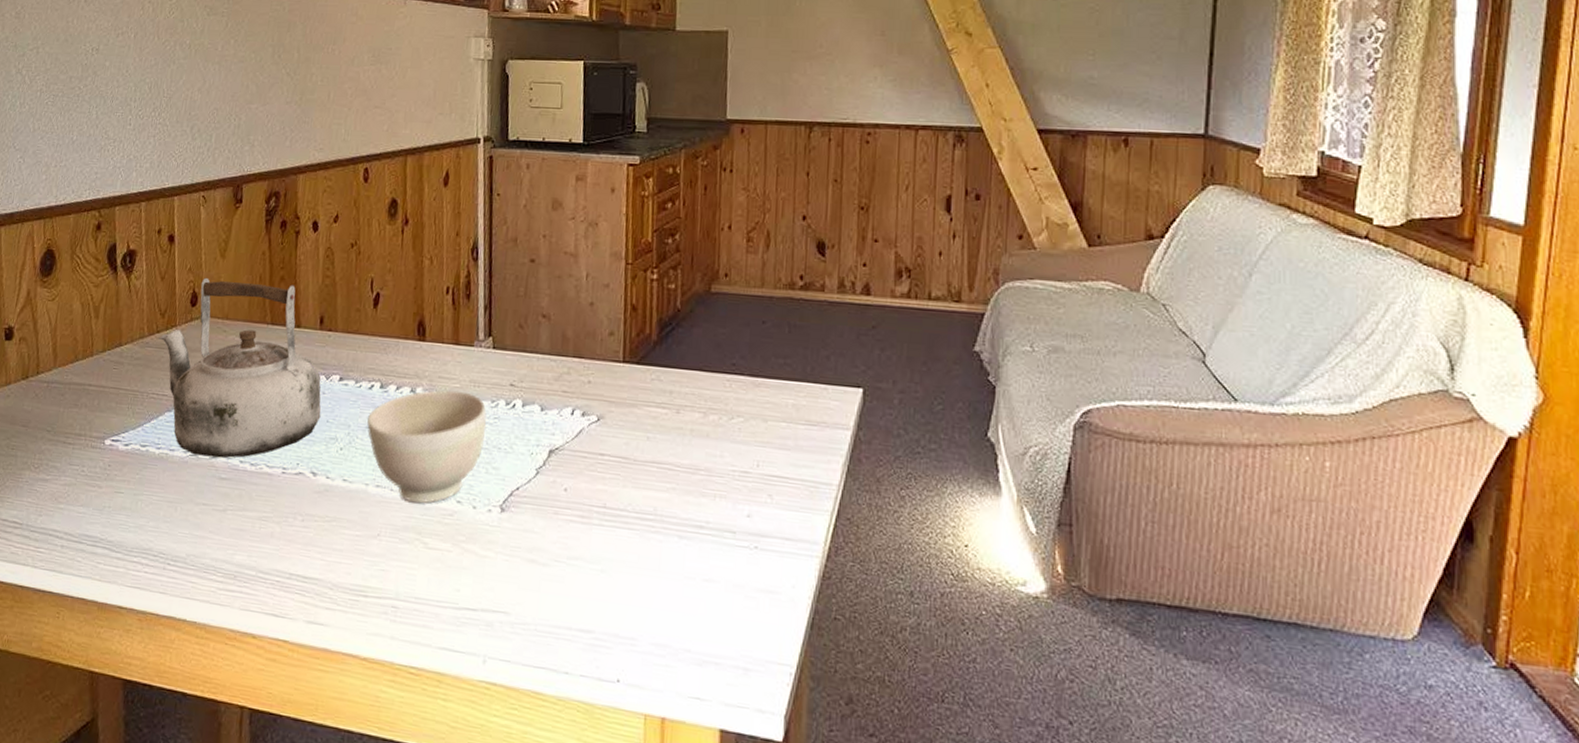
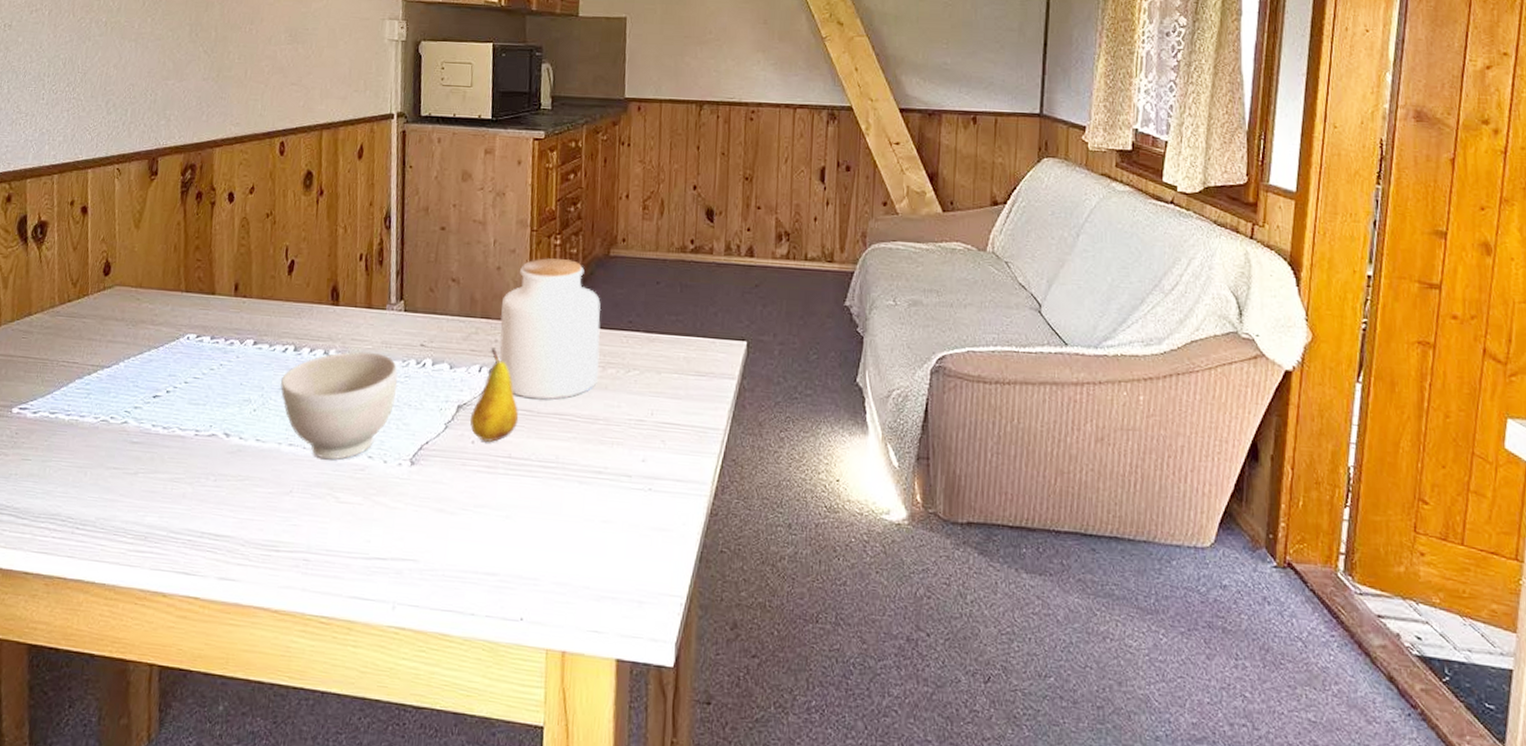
kettle: present [159,277,322,458] -> none [70,247,235,423]
fruit: none [563,389,614,490] -> present [470,347,519,442]
jar: none [592,294,701,447] -> present [499,258,601,400]

